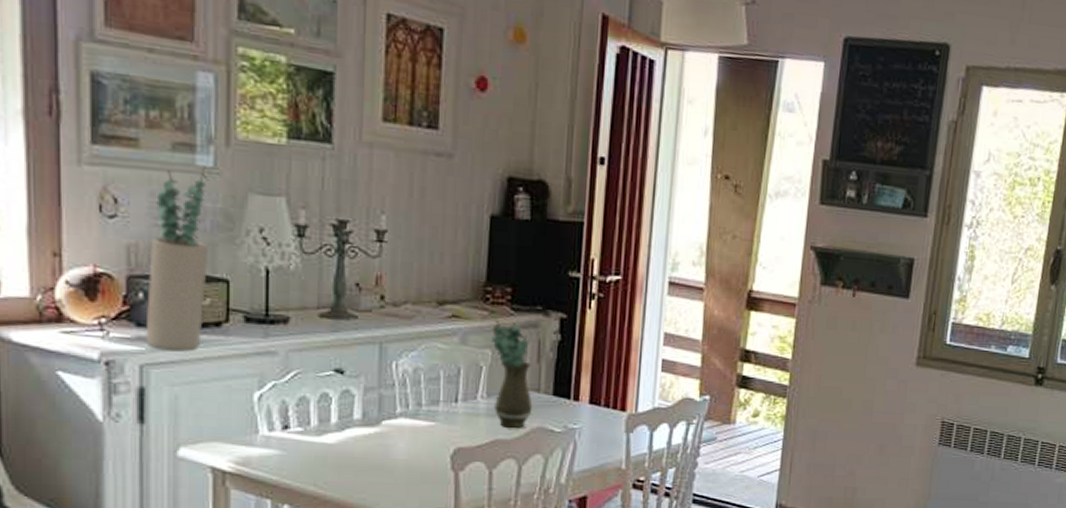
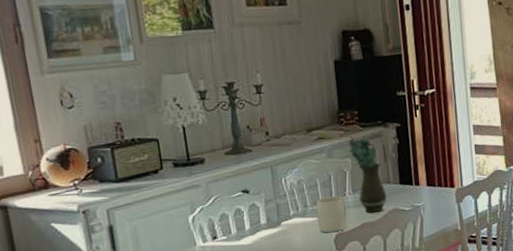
vase: present [145,165,210,352] -> none [98,60,146,198]
mug: none [431,396,474,446] -> present [316,195,347,233]

